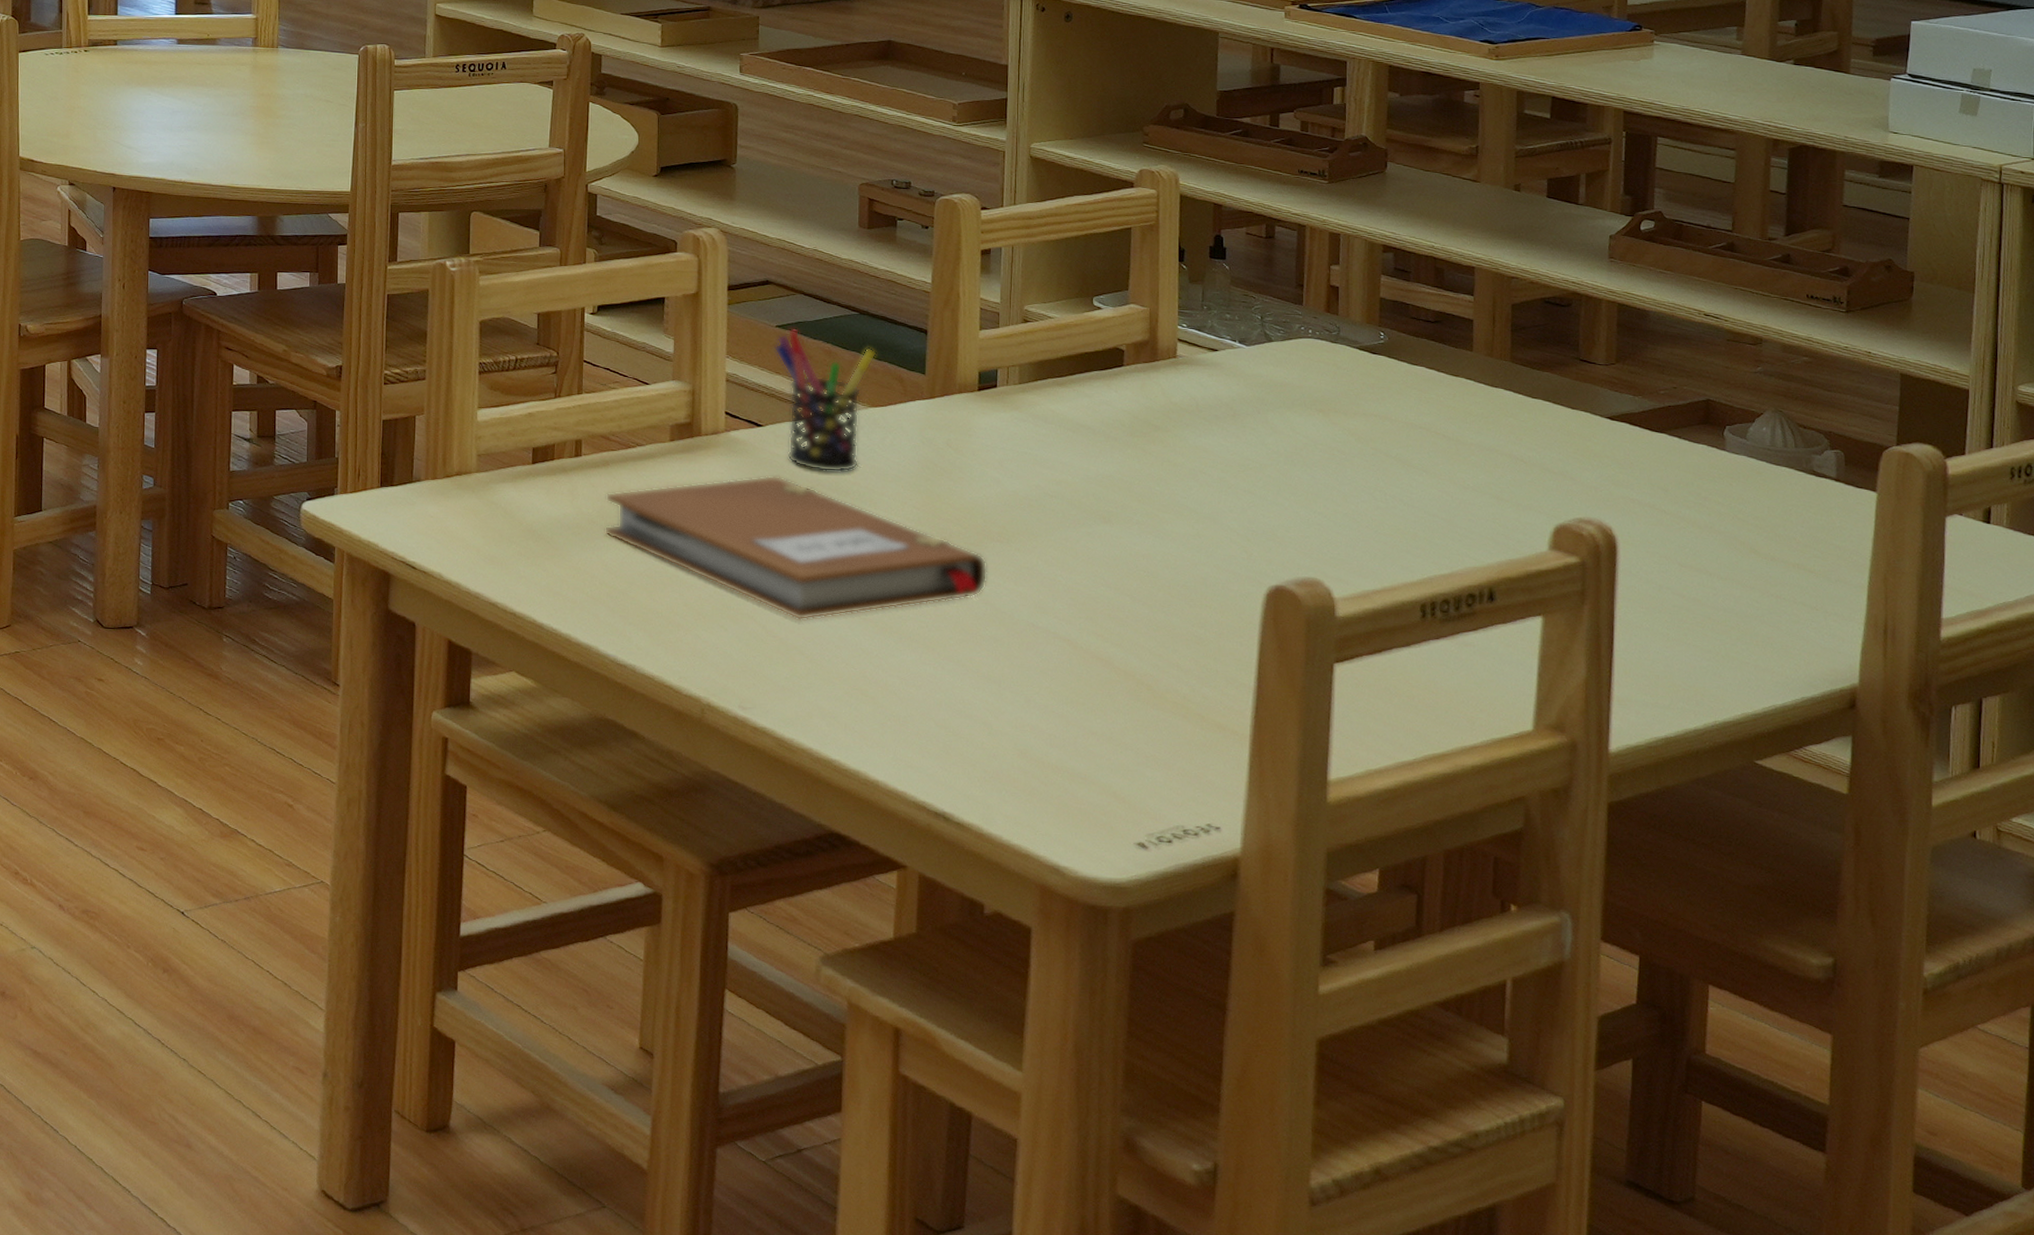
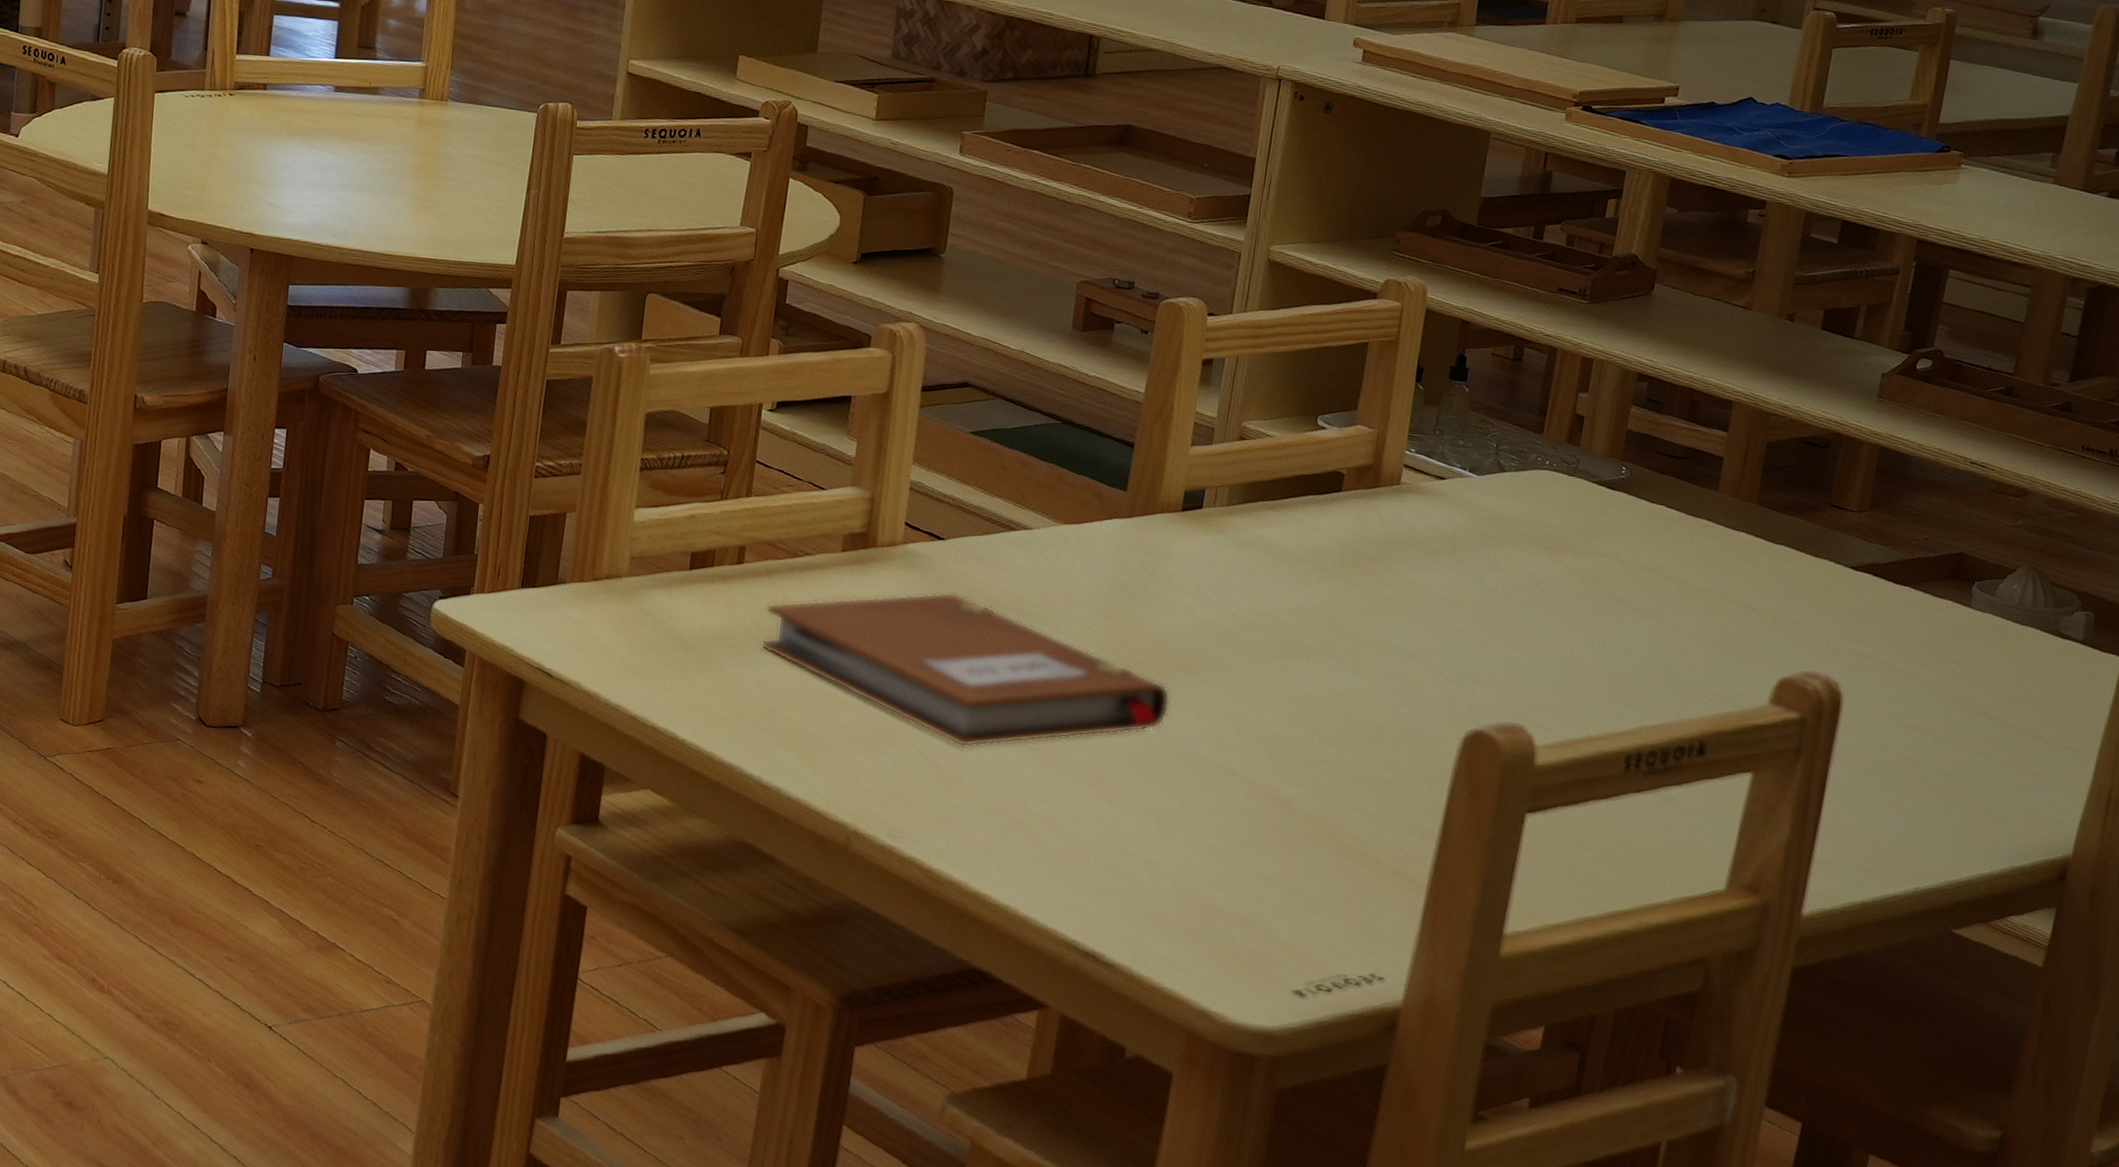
pen holder: present [773,328,877,473] -> none [965,435,1077,593]

